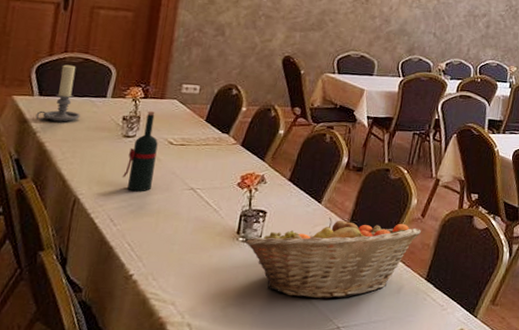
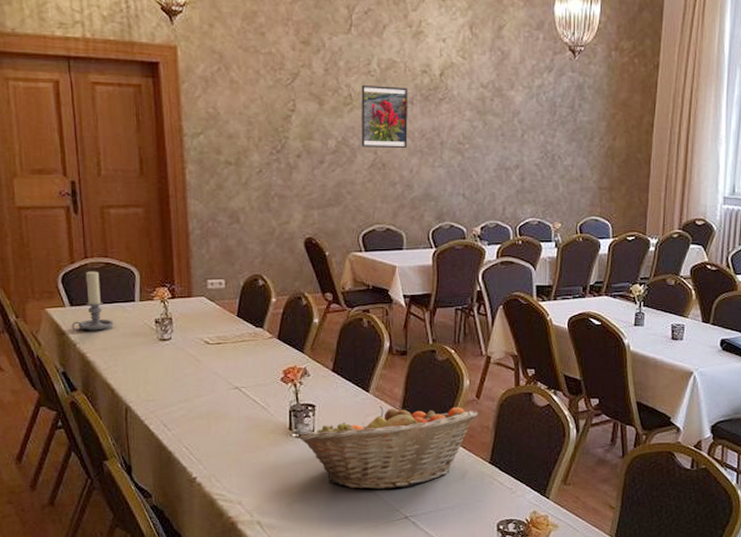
wine bottle: present [121,111,158,192] -> none [166,311,198,395]

